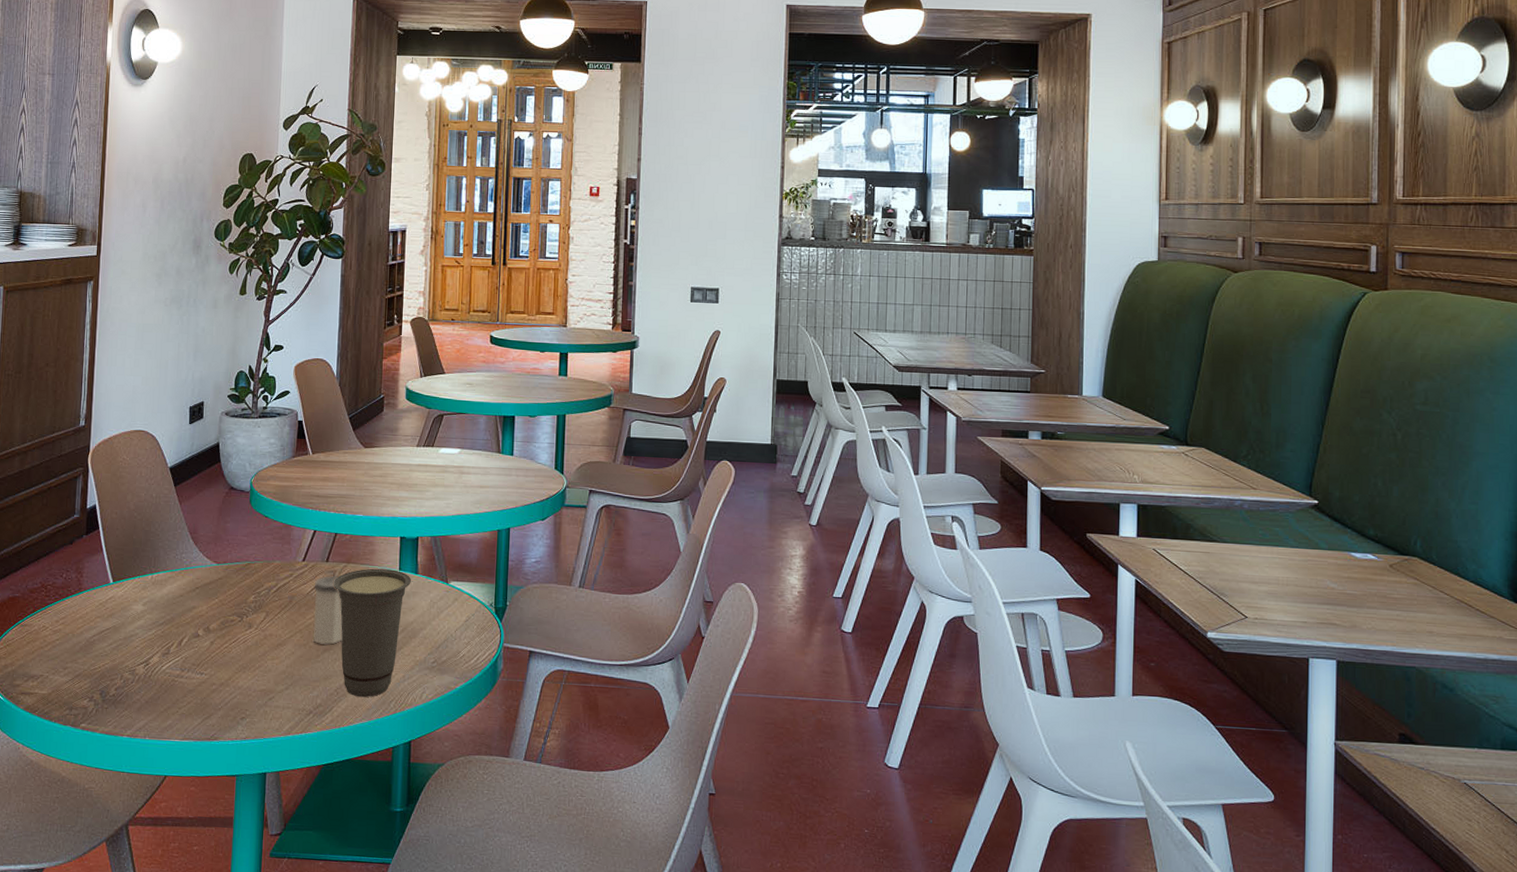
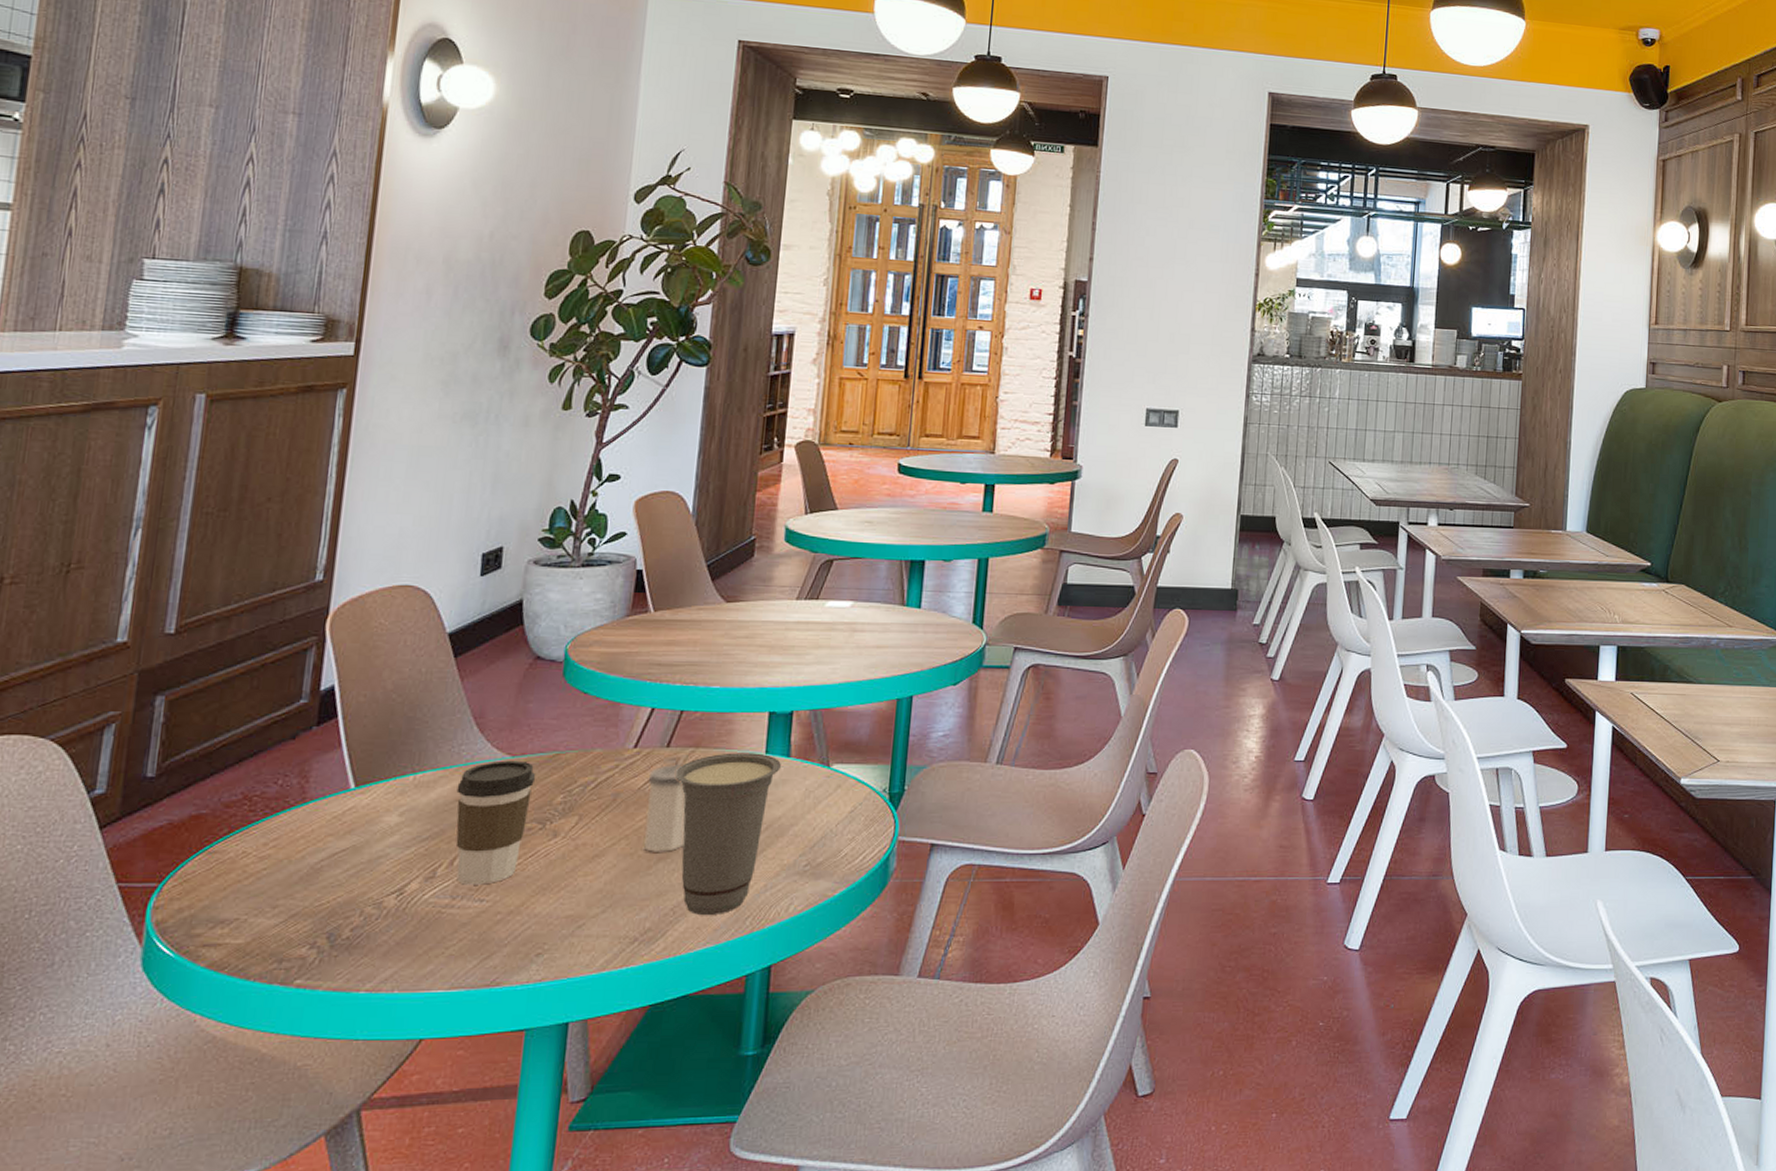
coffee cup: none [181,567,235,662] -> present [455,760,536,885]

